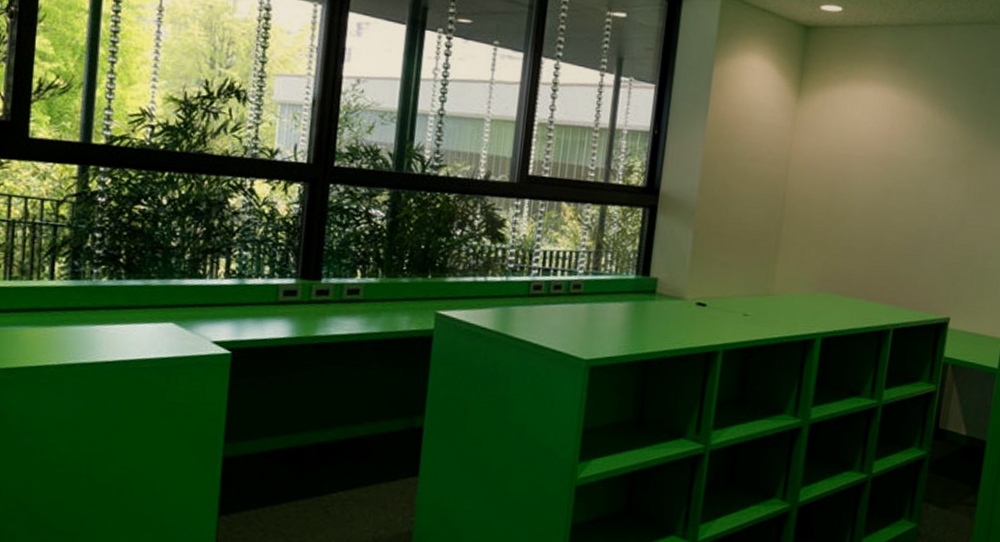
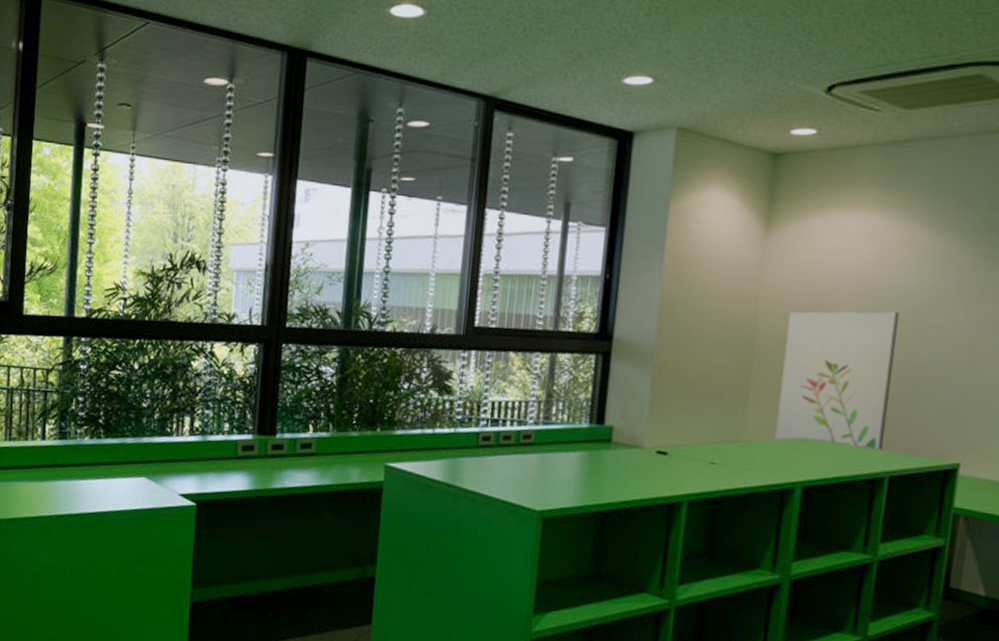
wall art: none [800,175,906,307] -> present [775,311,900,452]

